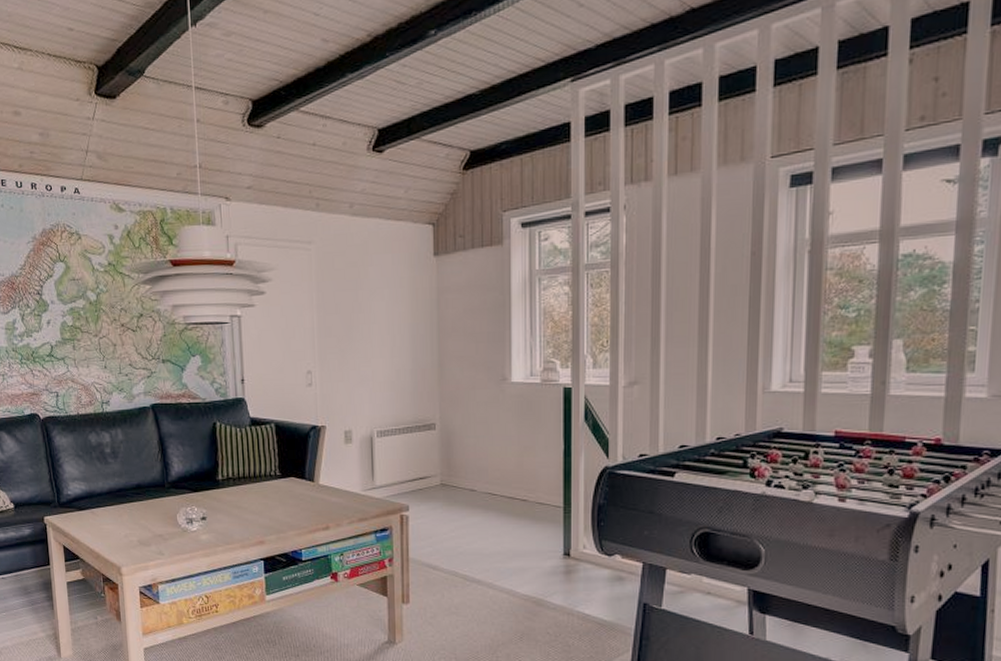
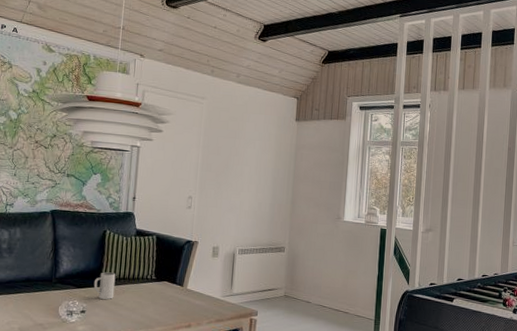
mug: none [210,471,236,503] -> present [93,272,116,299]

